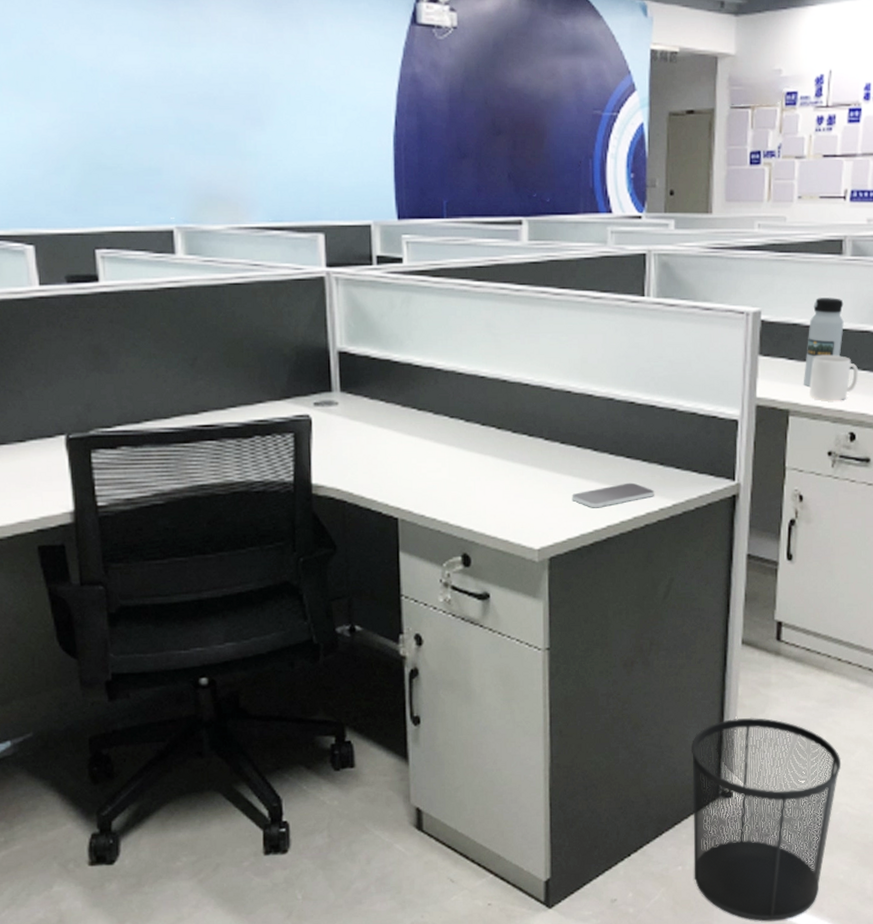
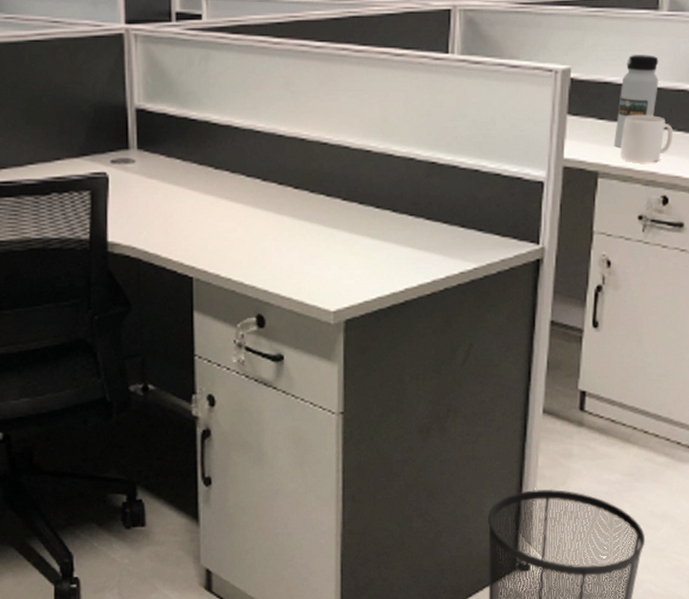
smartphone: present [572,482,655,508] -> none [369,245,455,271]

